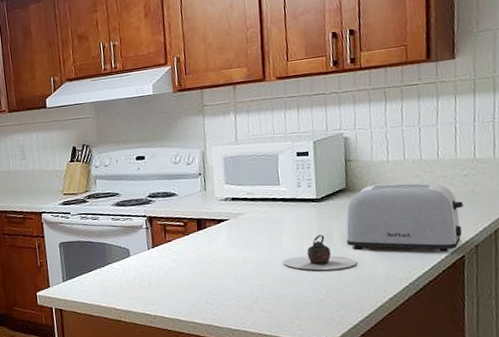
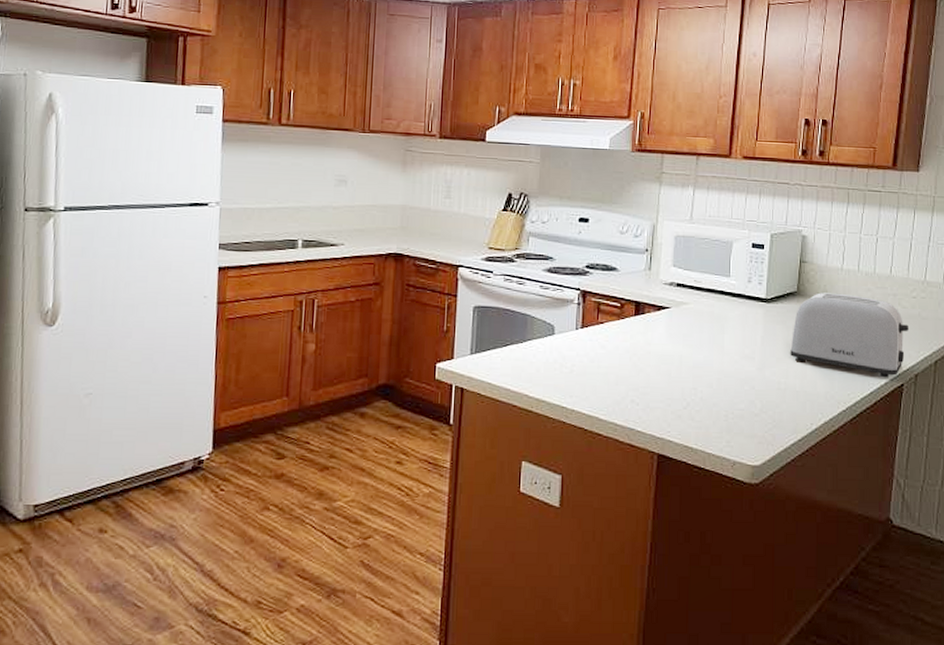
teapot: present [283,234,357,271] -> none [721,340,798,382]

